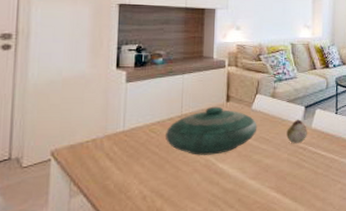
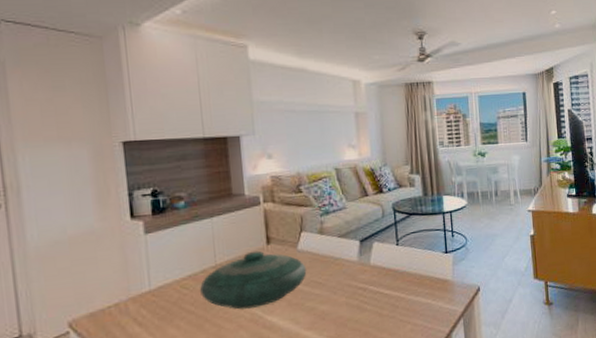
fruit: present [287,119,307,144] -> none [341,256,366,285]

